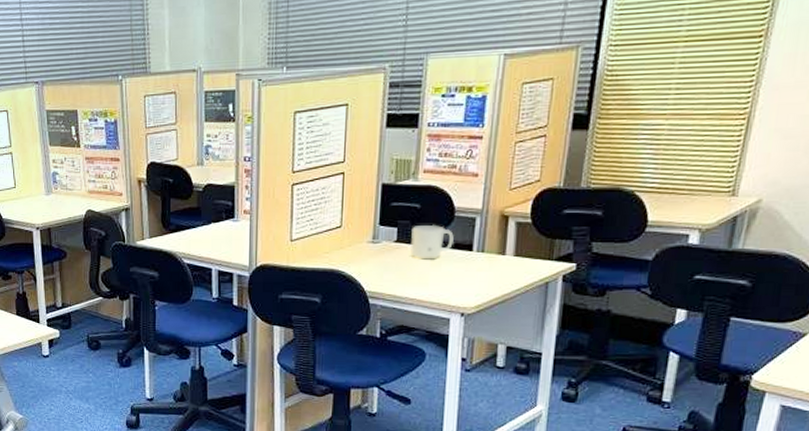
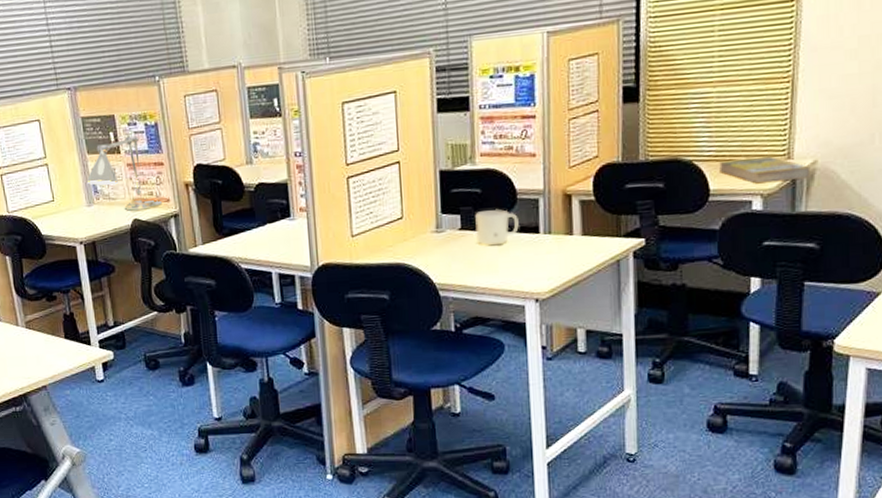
desk lamp: none [46,131,115,202] -> present [86,135,162,211]
book: none [660,191,754,218] -> present [719,156,811,184]

